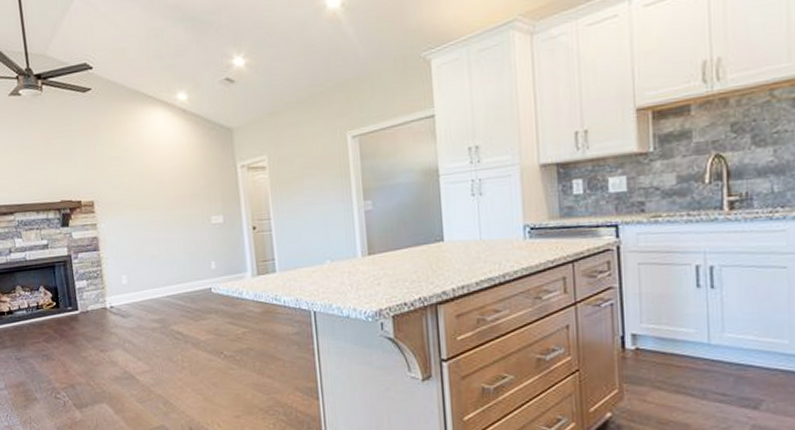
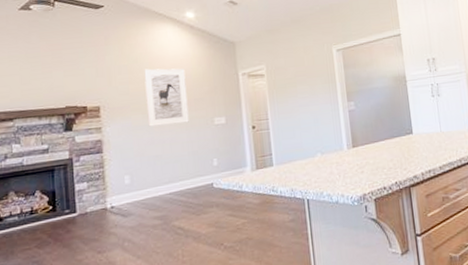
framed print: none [135,159,185,225] -> present [144,68,189,127]

